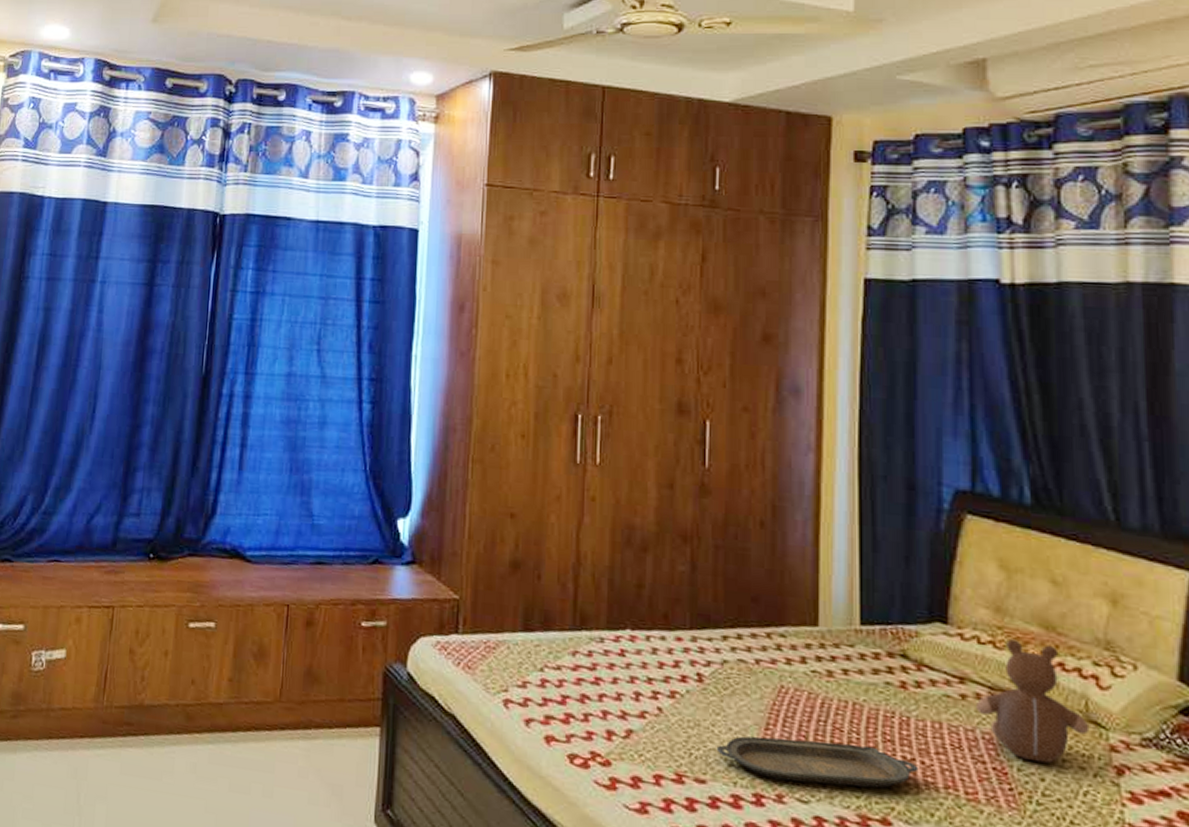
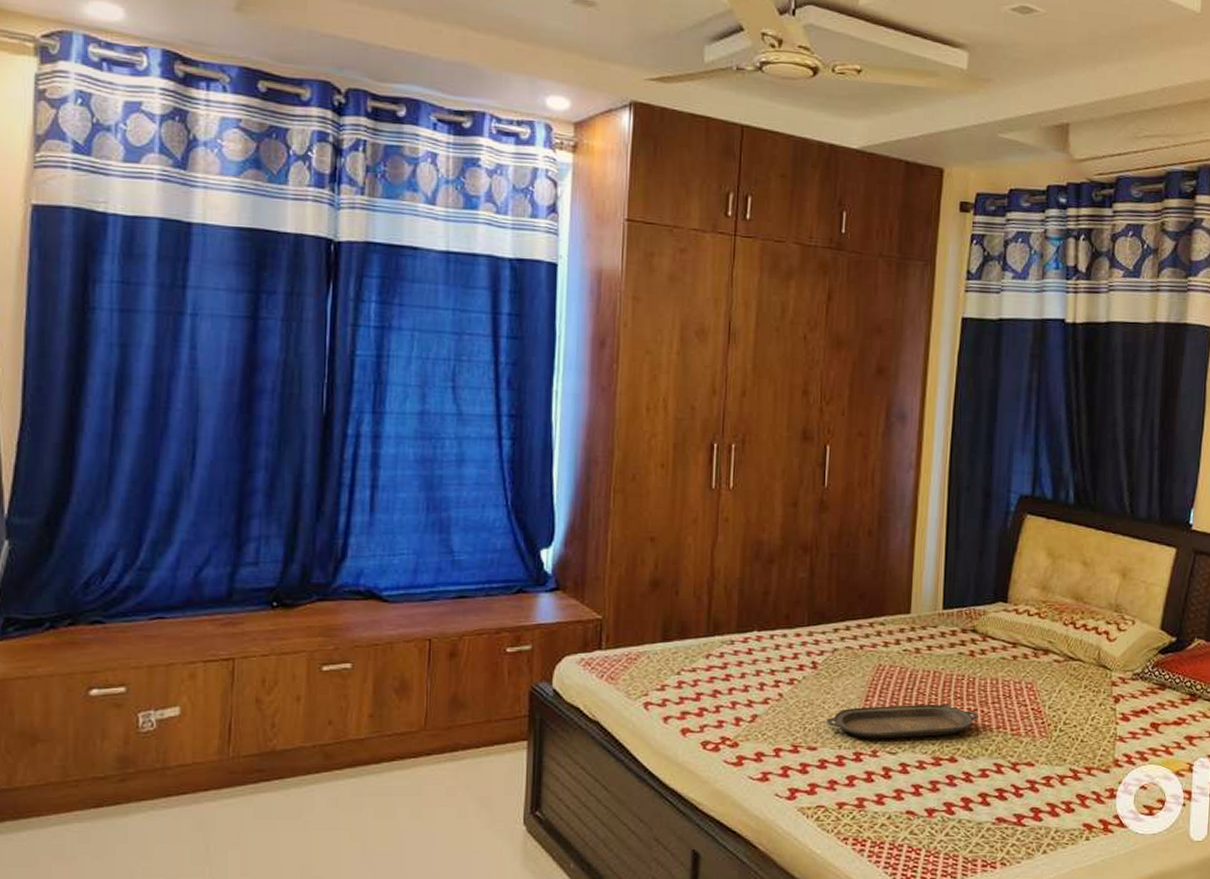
teddy bear: present [976,639,1090,764] -> none [1023,610,1100,701]

